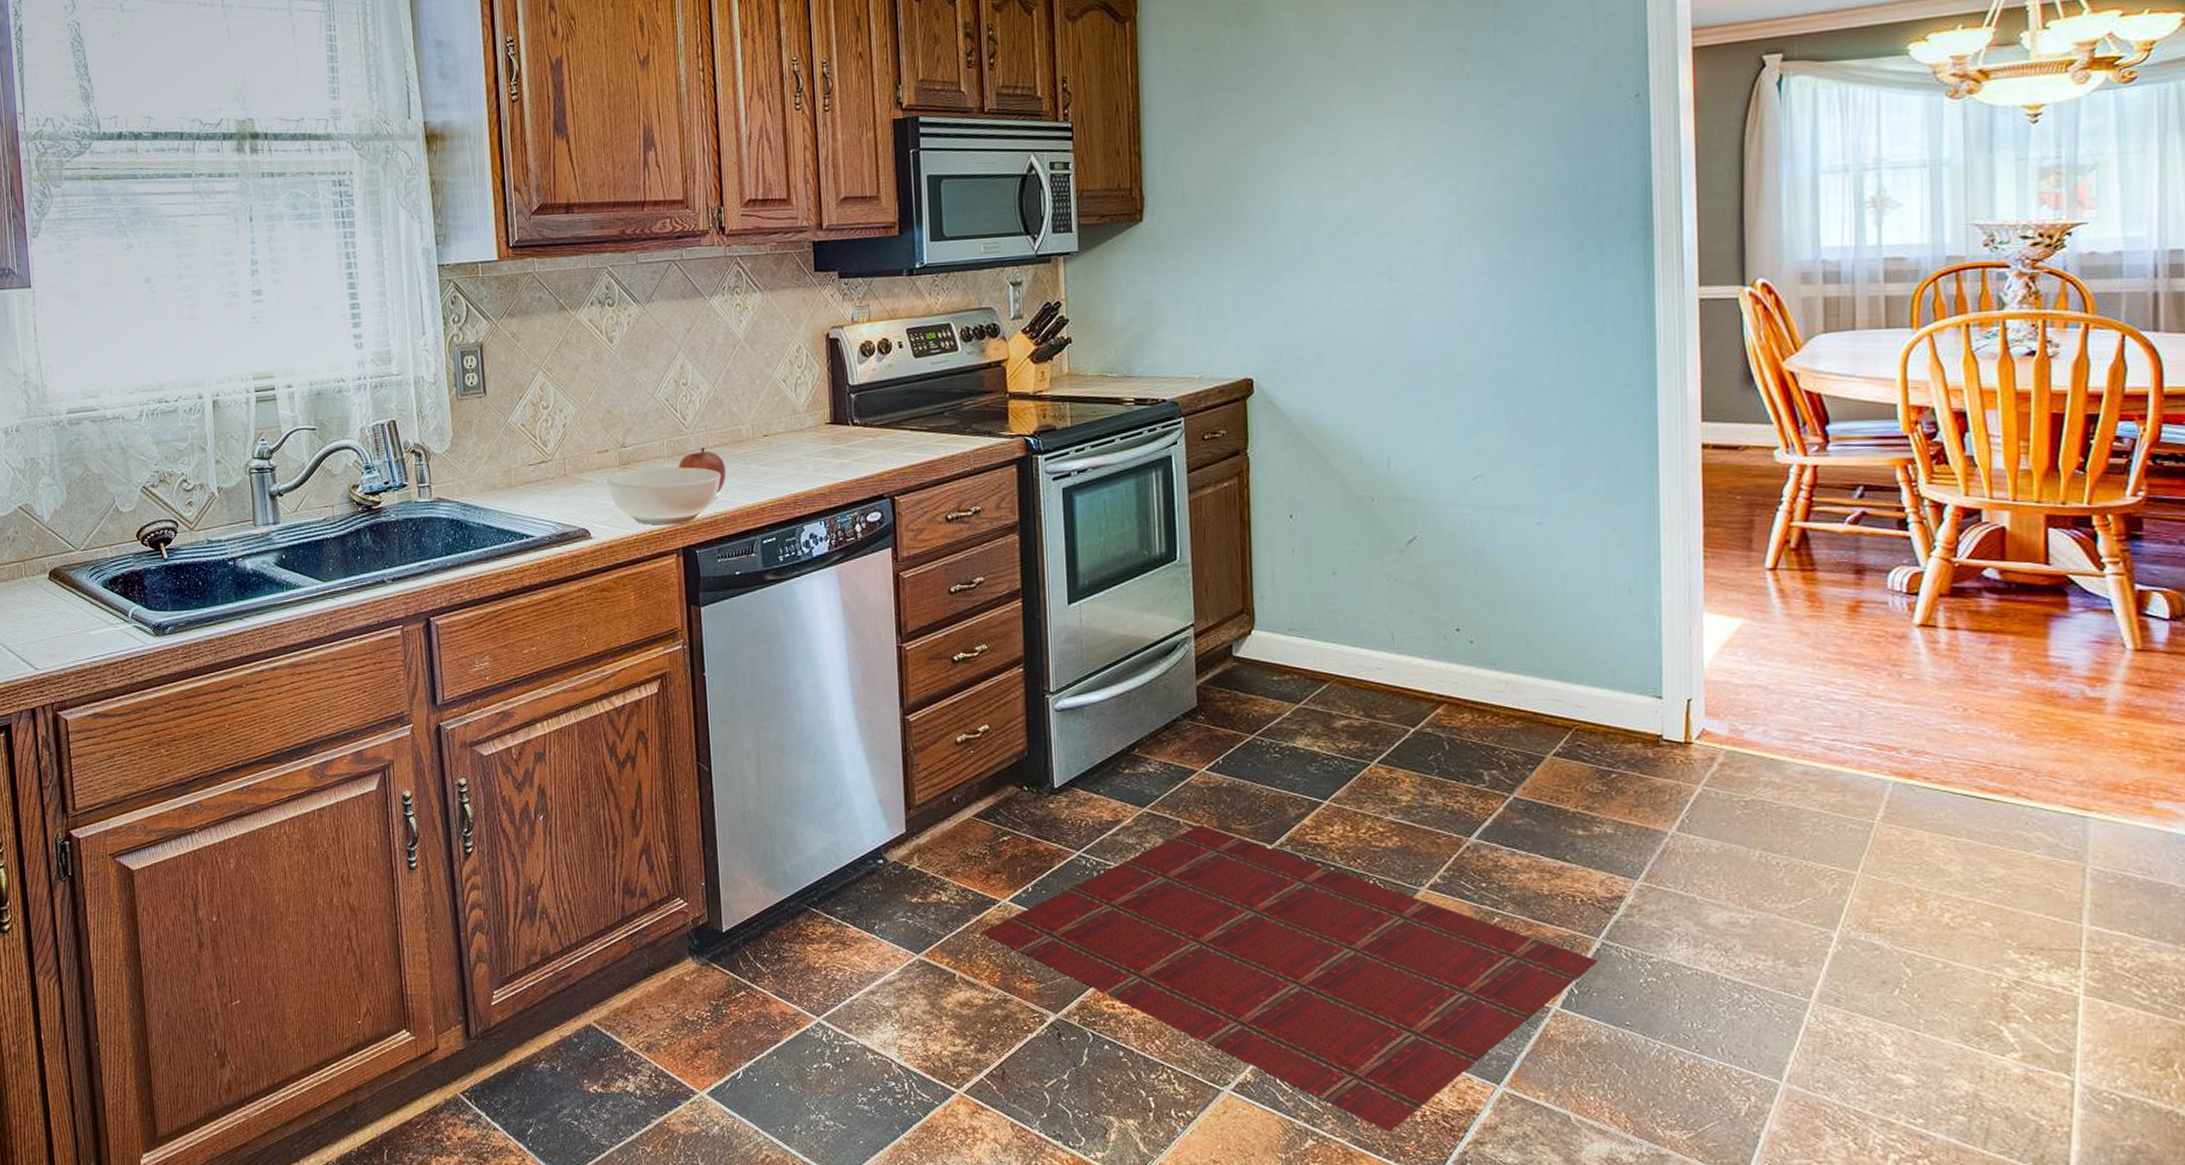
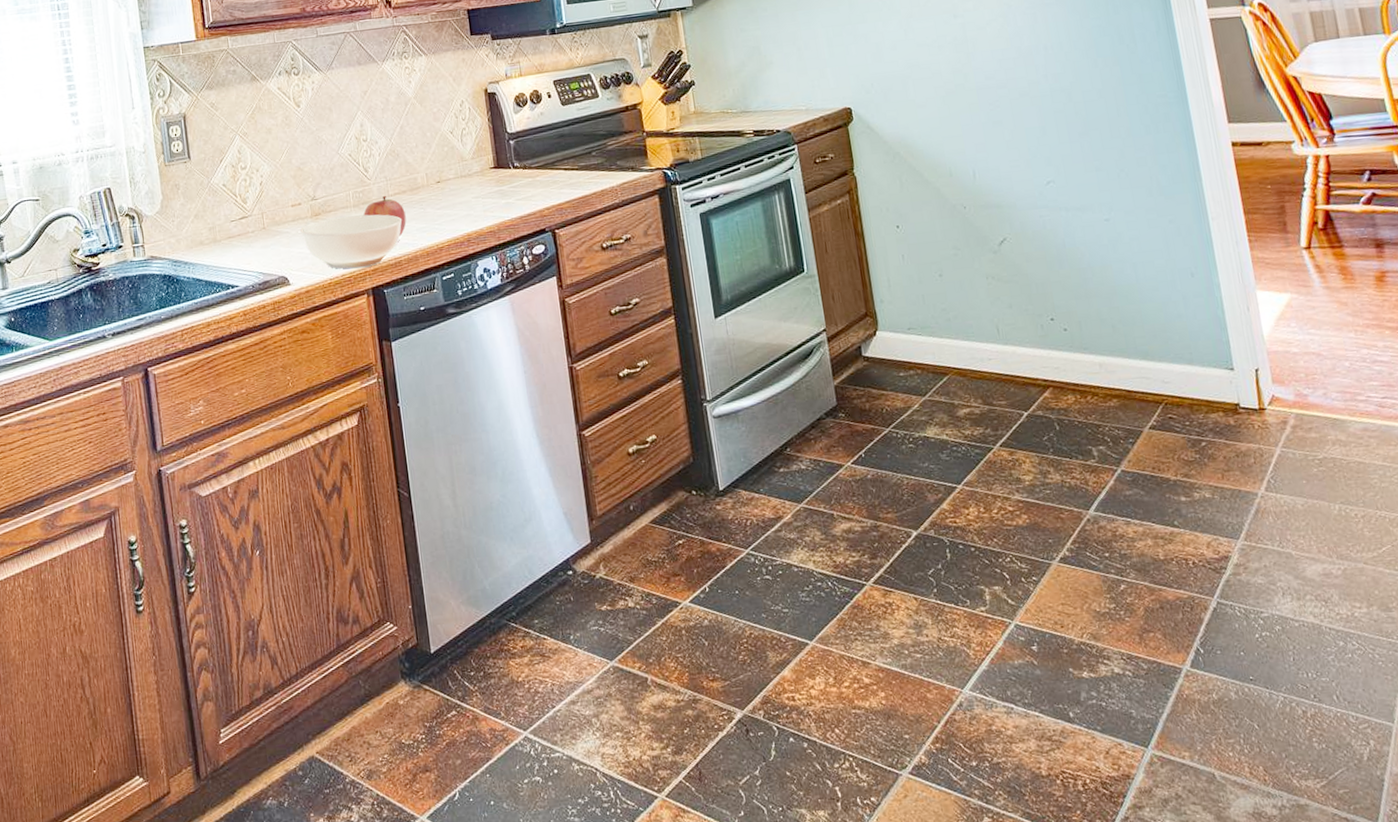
doormat: present [981,824,1598,1132] -> none [667,515,1216,804]

